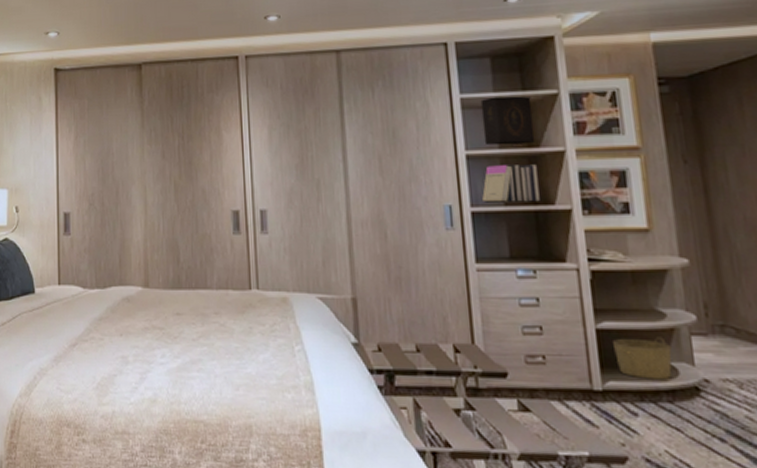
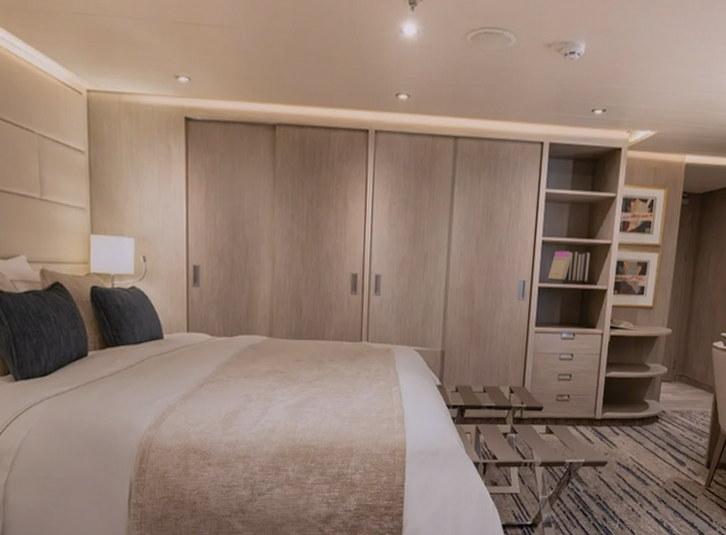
decorative box: present [480,96,536,146] -> none [557,194,596,236]
basket: present [613,337,672,380] -> none [613,383,648,412]

